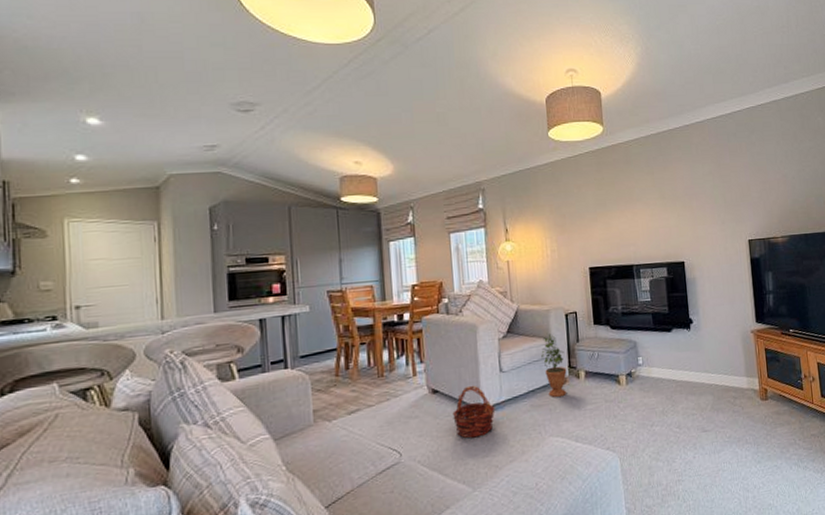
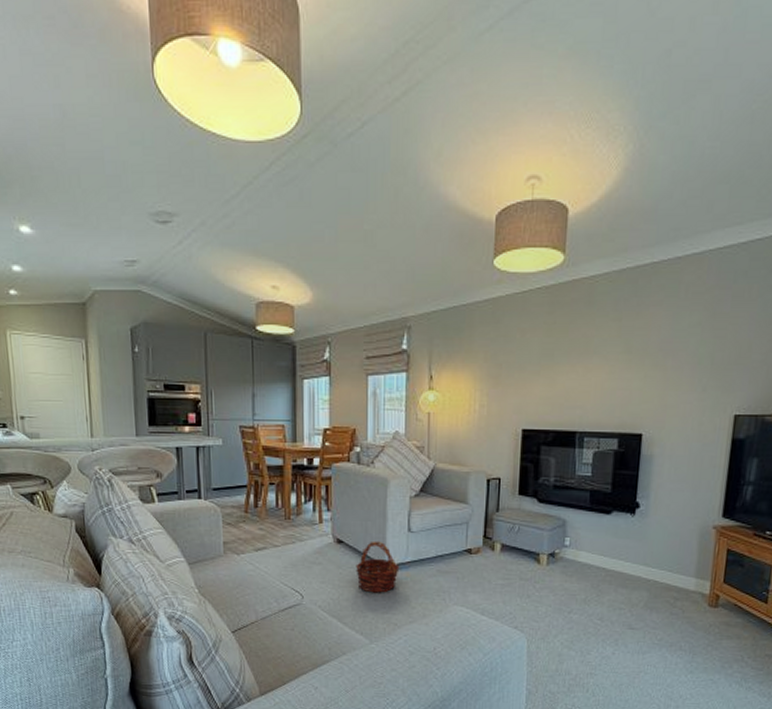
potted plant: present [541,333,567,398] -> none [454,497,481,567]

